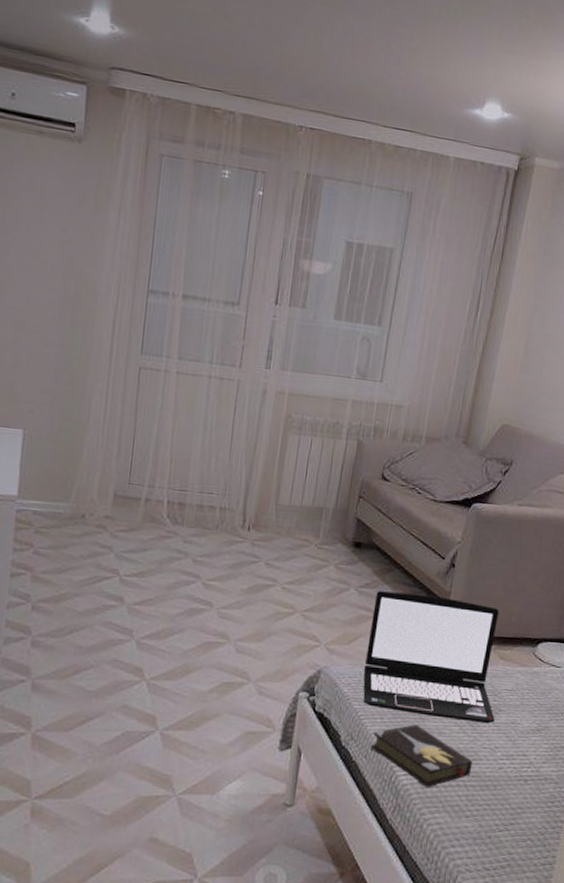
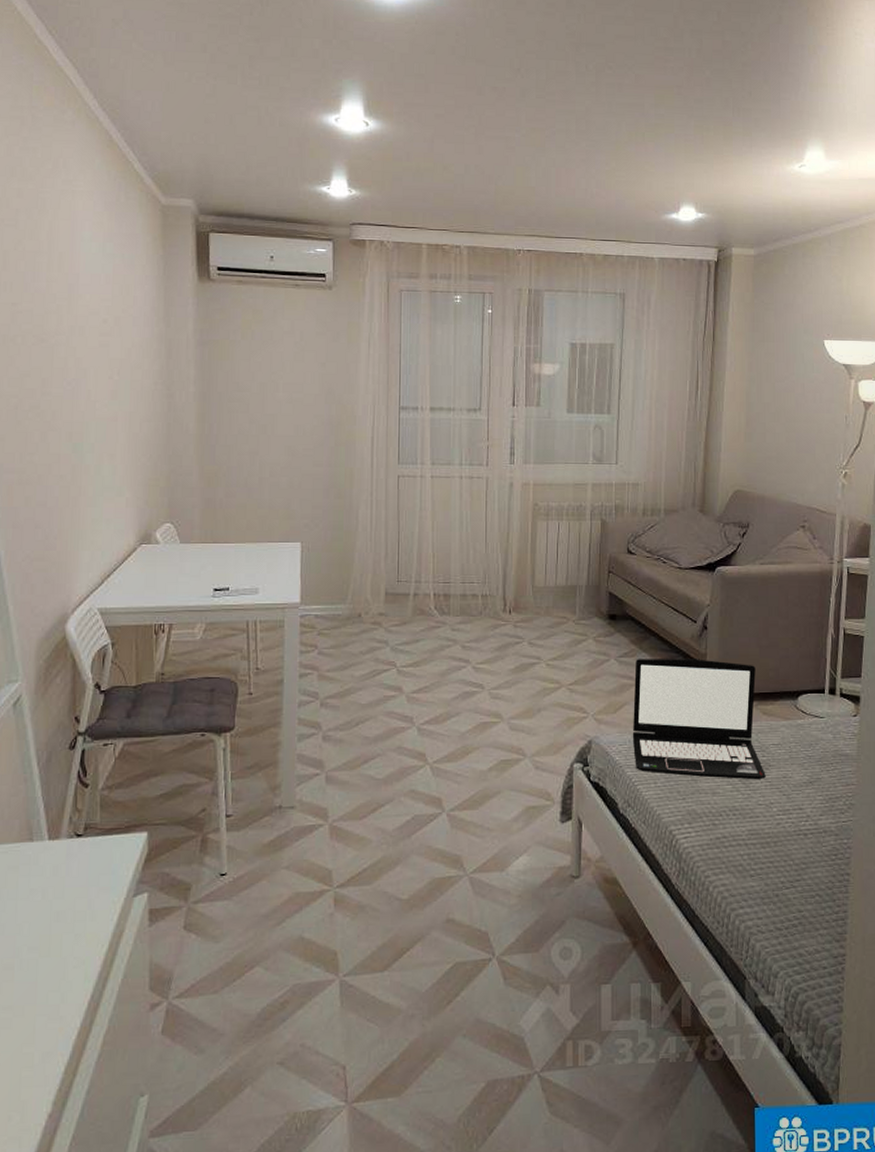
hardback book: present [370,724,473,788] -> none [648,786,750,850]

